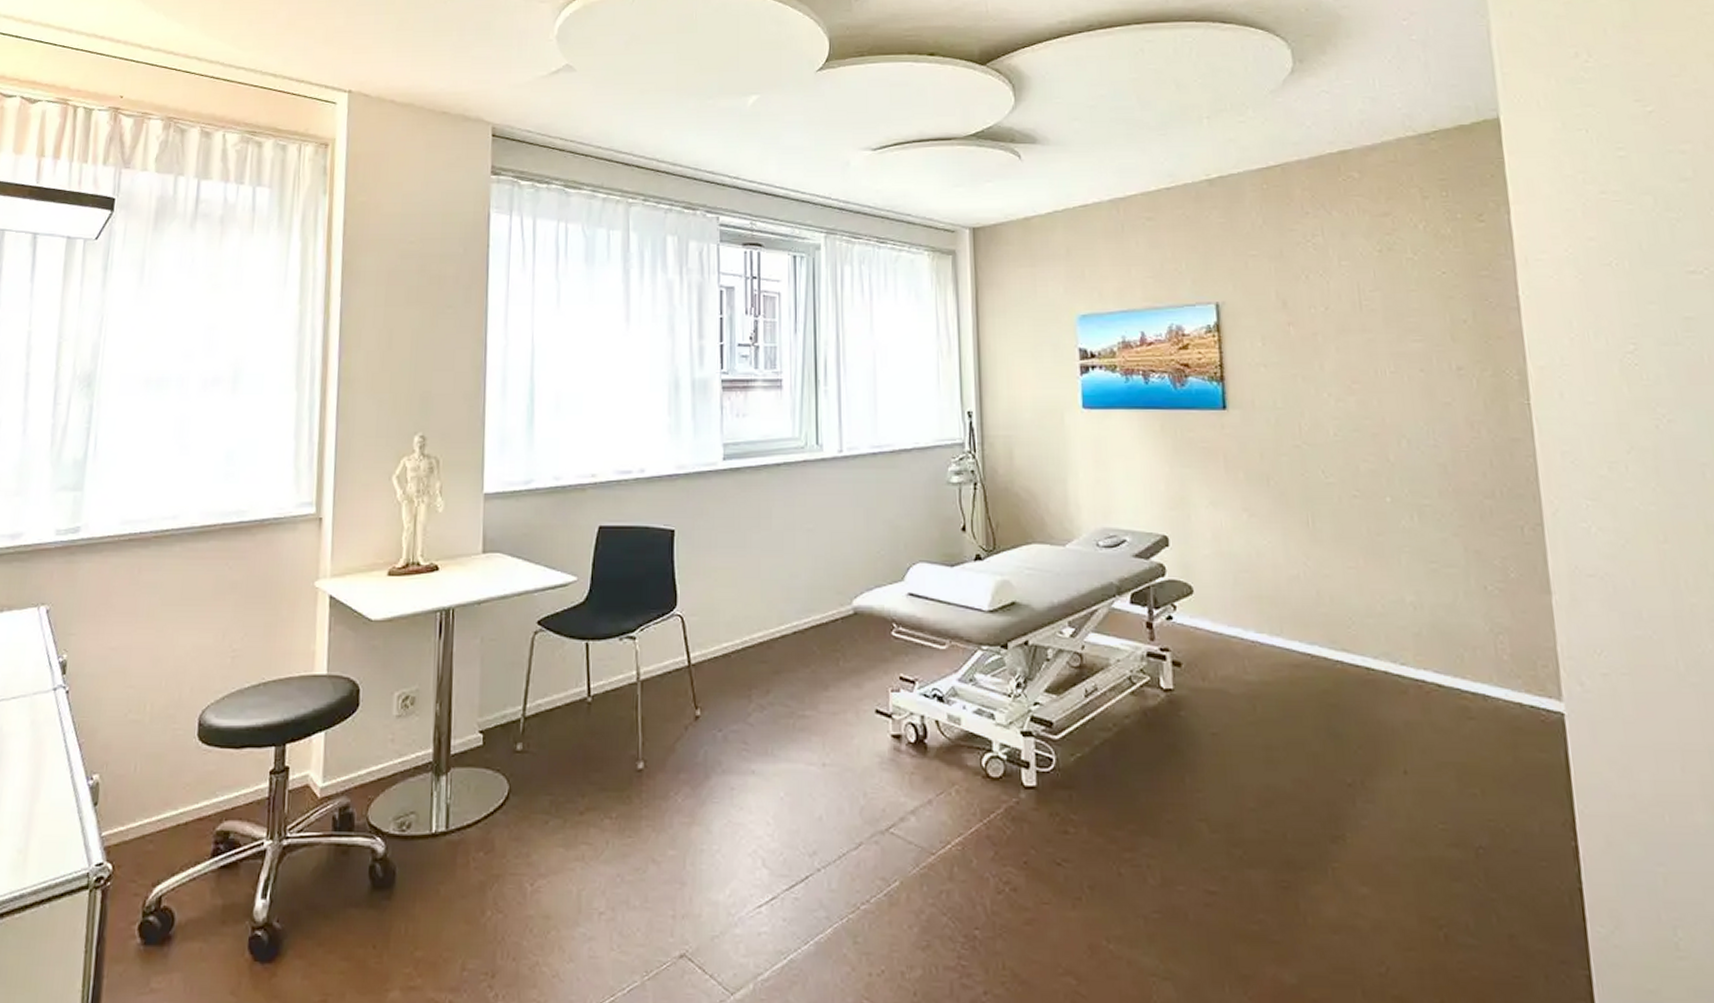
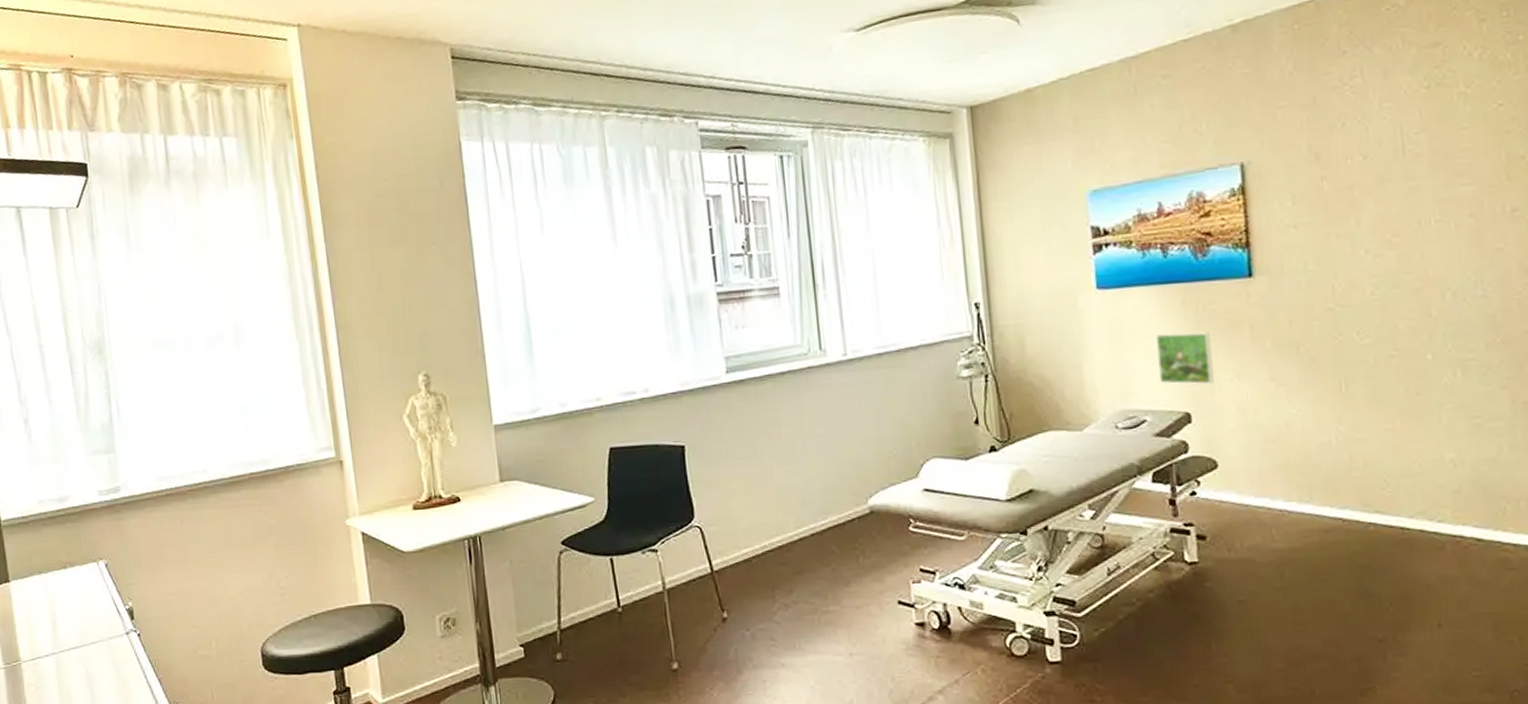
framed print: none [1137,457,1190,510] -> present [1156,331,1214,385]

